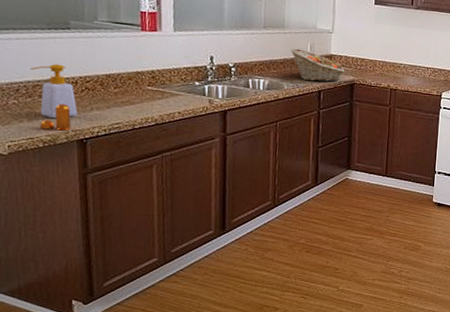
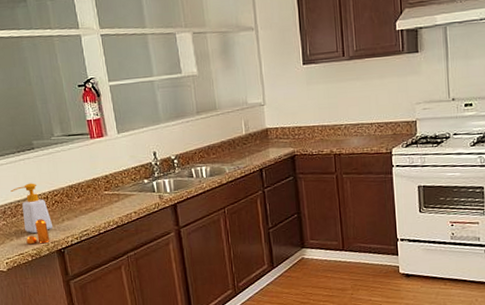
fruit basket: present [290,48,345,82] -> none [226,128,284,160]

